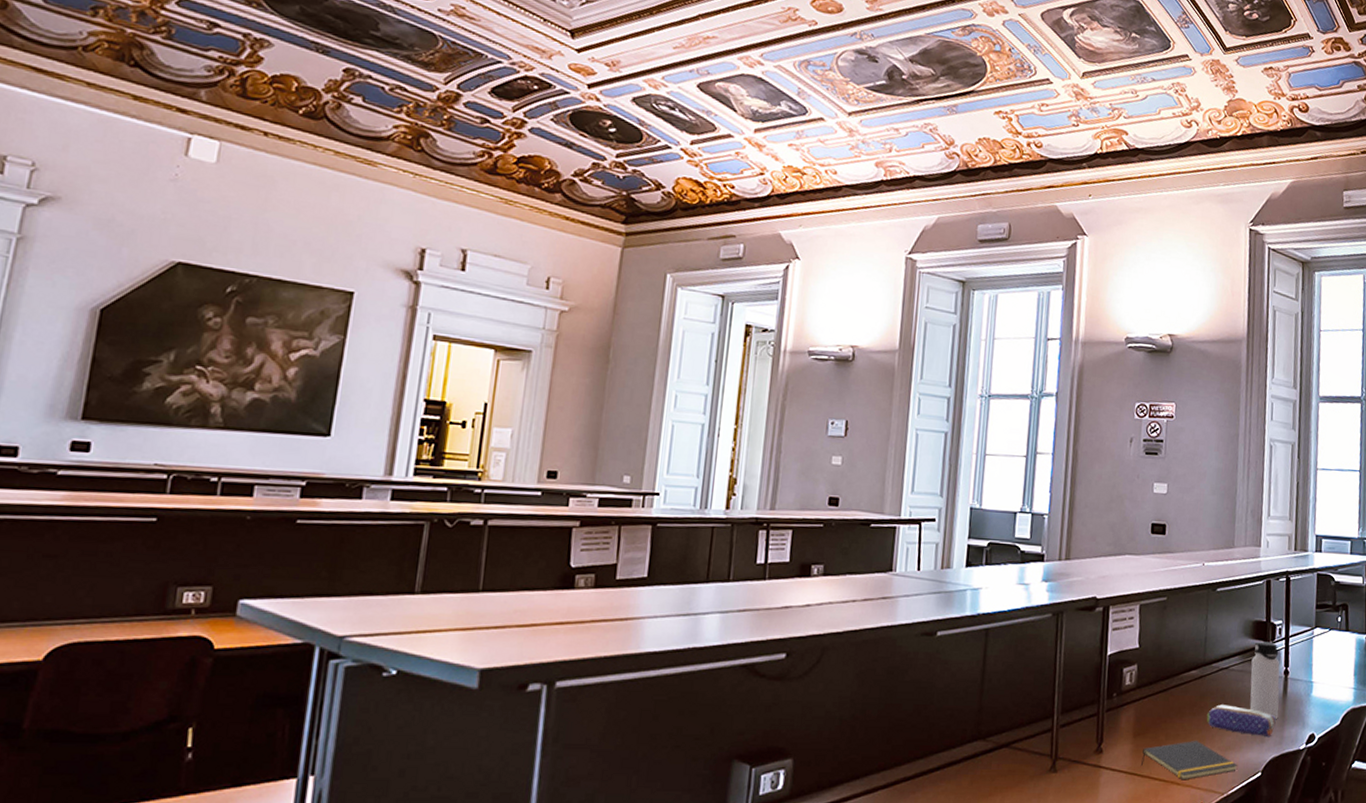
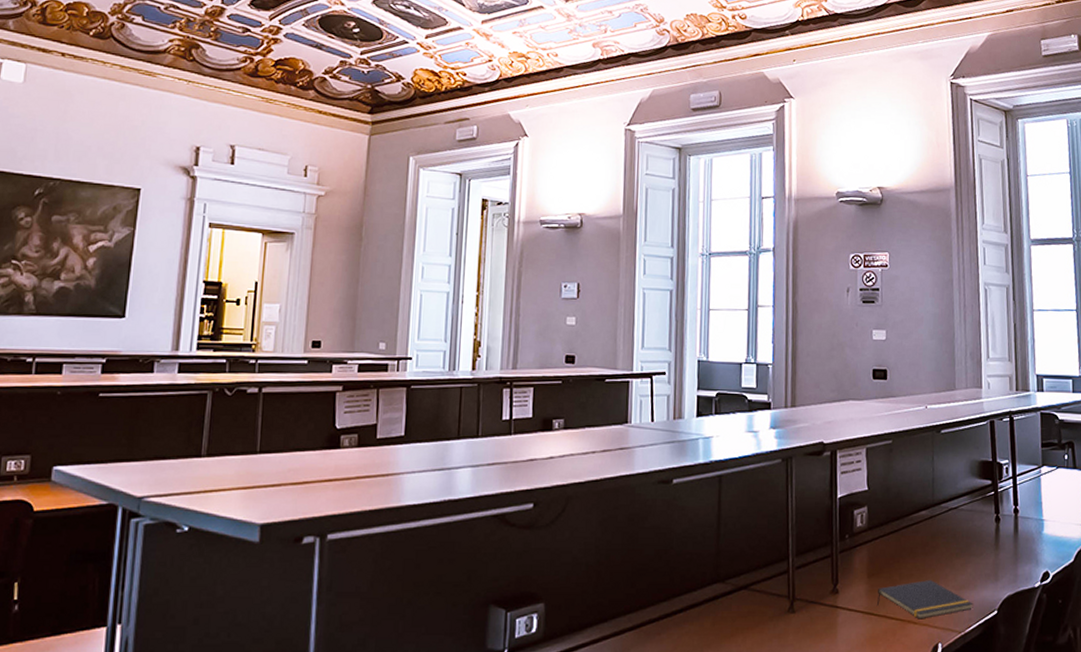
pencil case: present [1206,704,1276,738] -> none [938,544,1009,576]
water bottle: present [1250,641,1280,719] -> none [980,481,1011,557]

